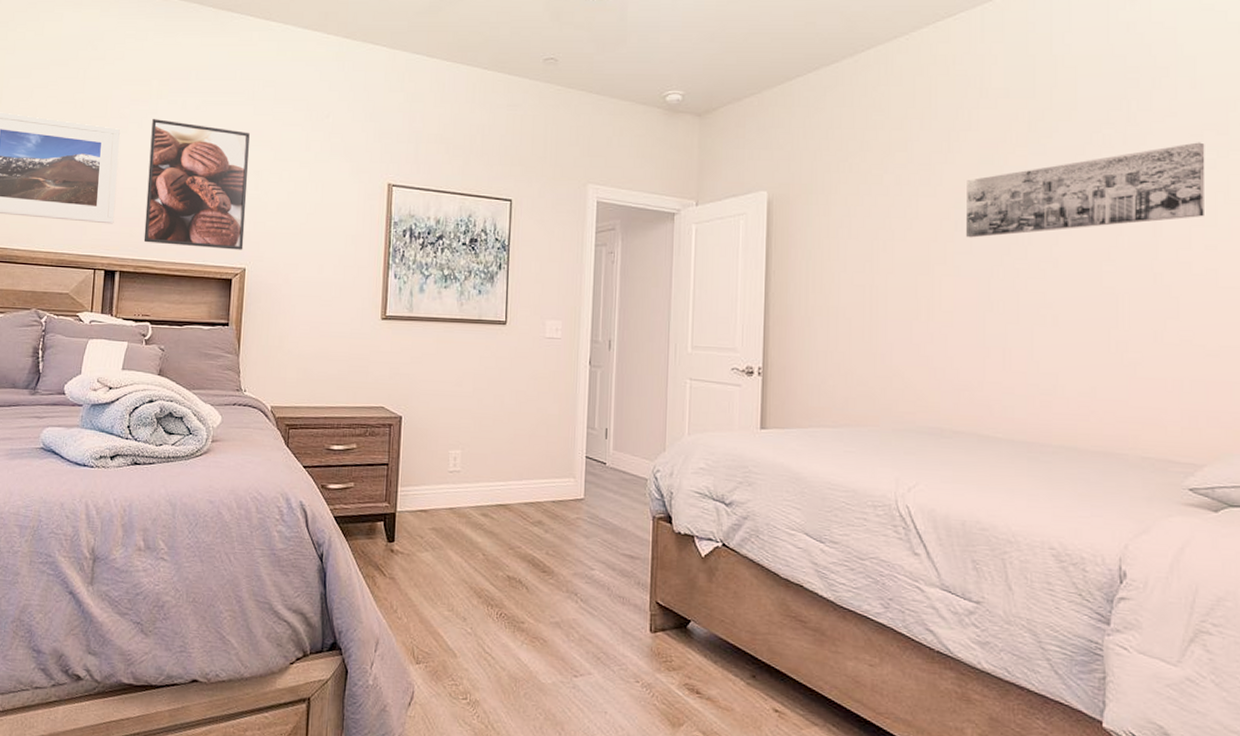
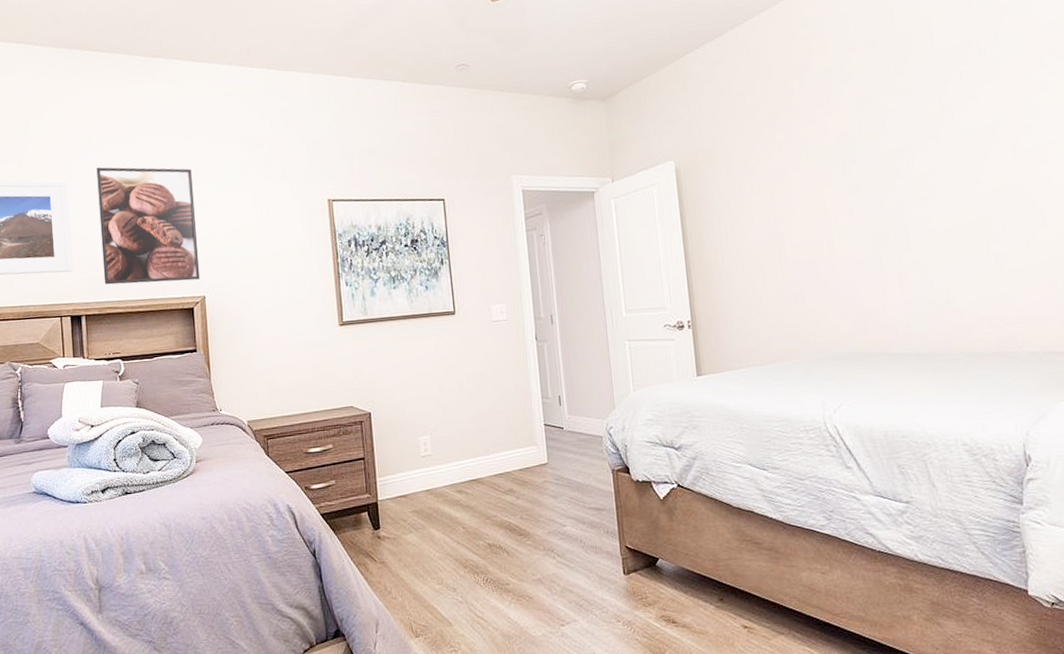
wall art: present [966,142,1205,238] -> none [848,68,1055,179]

